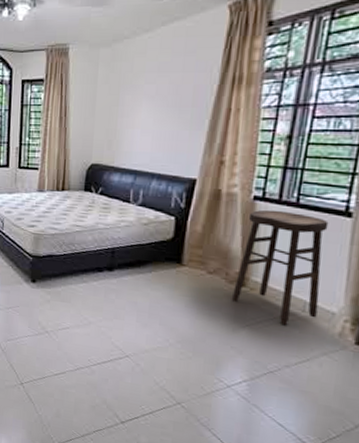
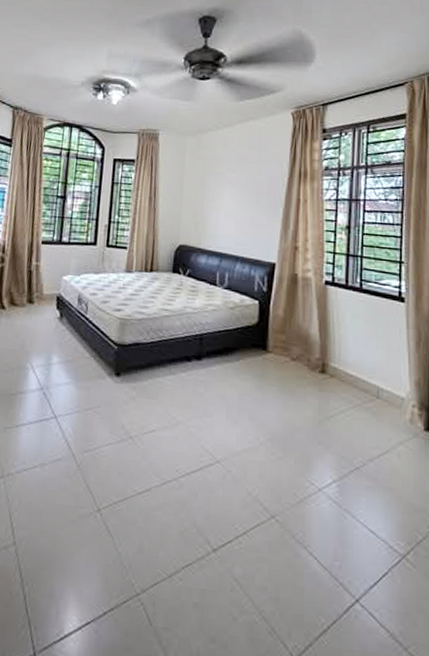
stool: present [231,209,329,326] -> none [314,294,389,415]

